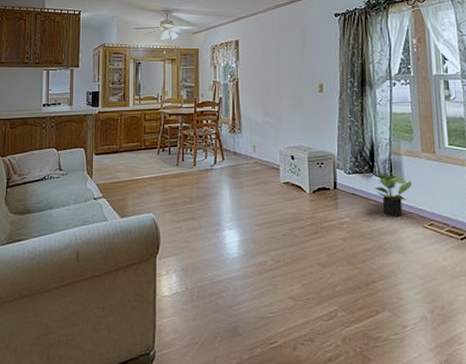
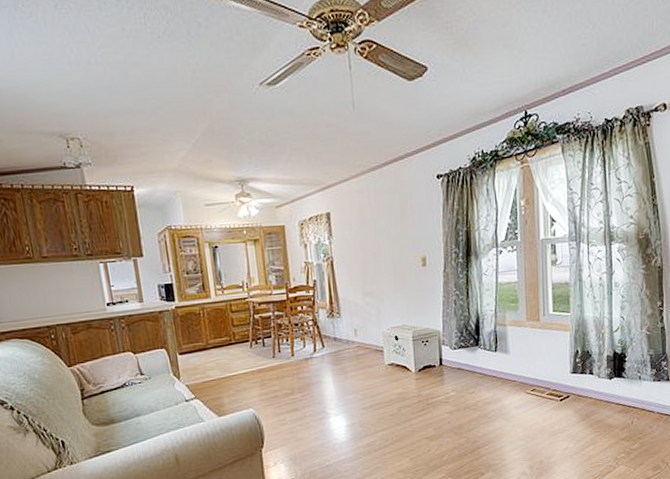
potted plant: present [374,172,412,216] -> none [479,345,516,386]

